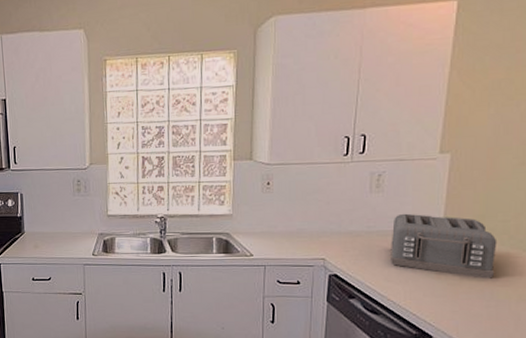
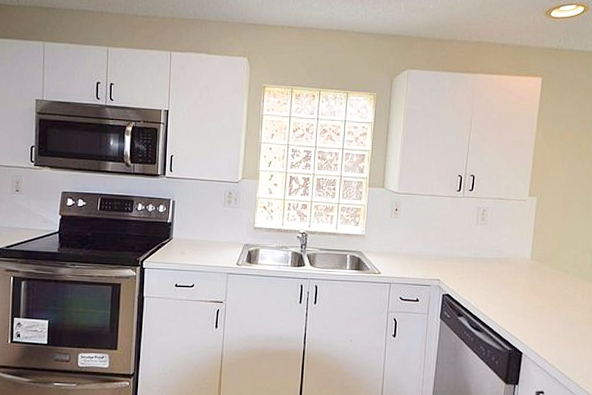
toaster: present [391,213,498,279] -> none [491,244,570,304]

